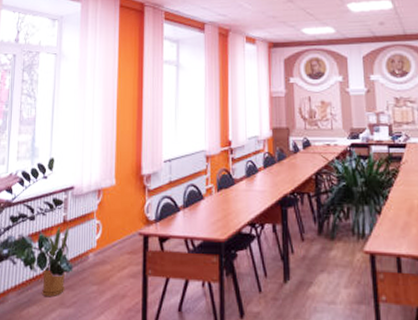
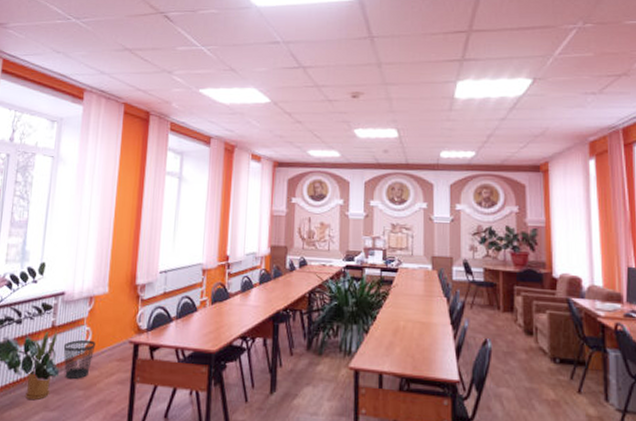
wastebasket: none [75,233,106,274] -> present [63,339,96,379]

